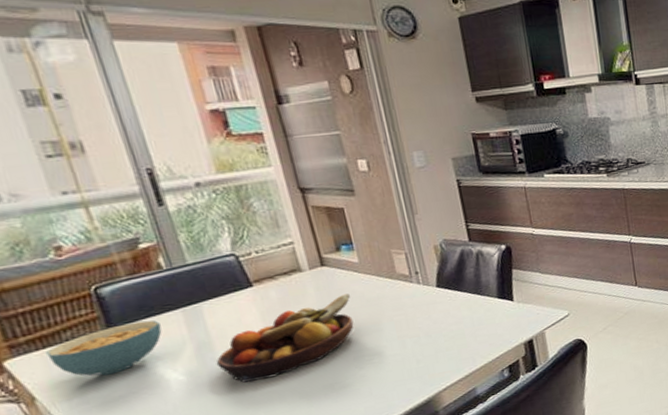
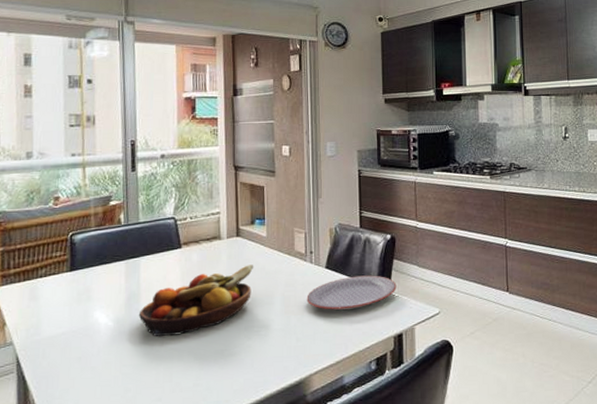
cereal bowl: present [46,320,162,376] -> none [24,267,107,312]
plate: none [420,287,520,328] -> present [306,275,397,311]

